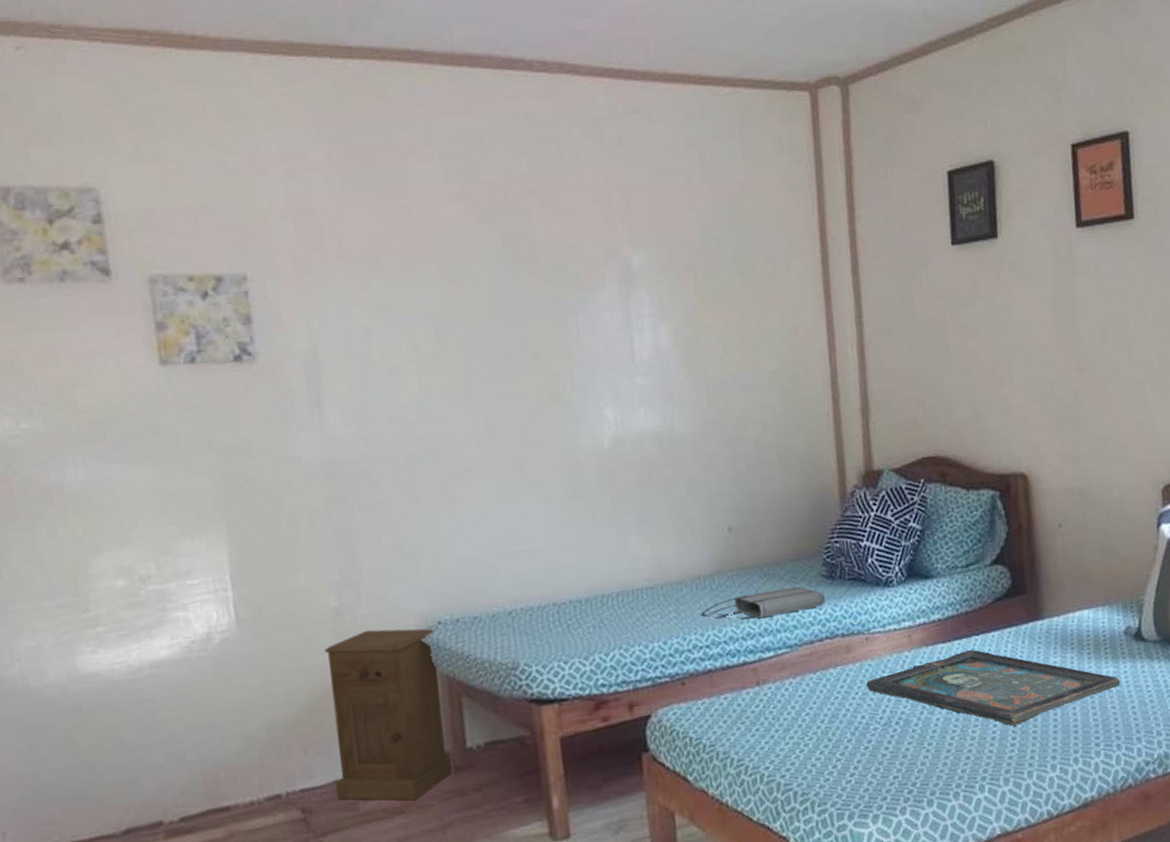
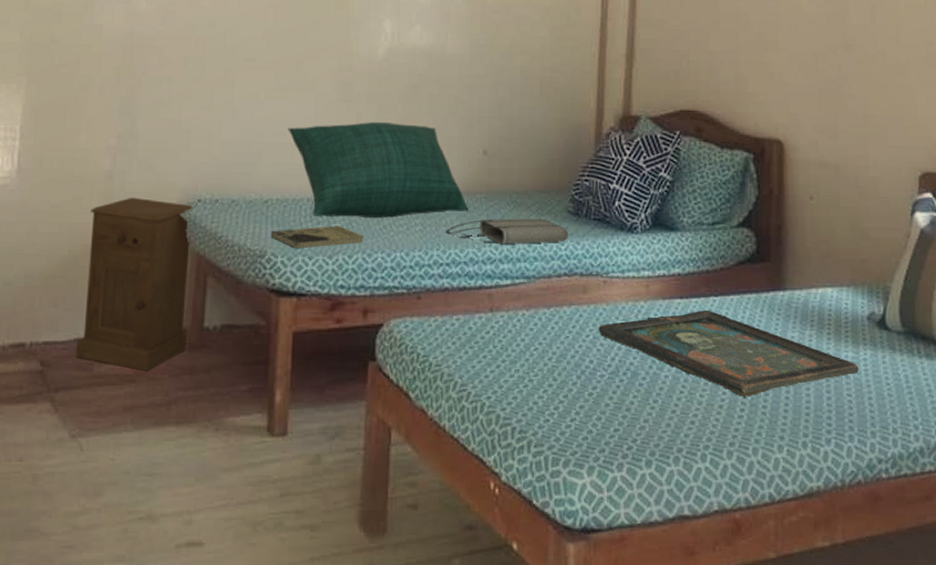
cushion: none [520,511,723,620] -> present [288,122,470,218]
book: none [520,625,618,656] -> present [270,226,364,249]

